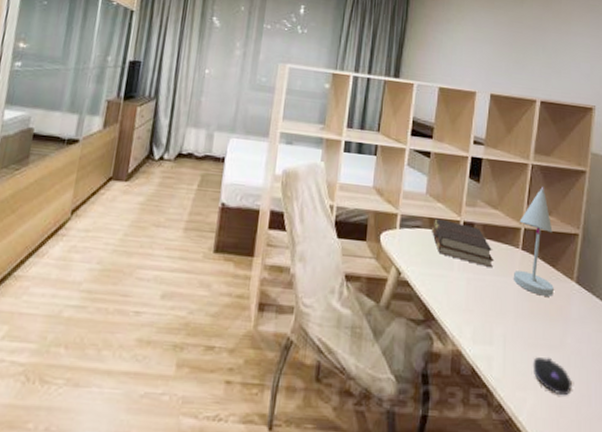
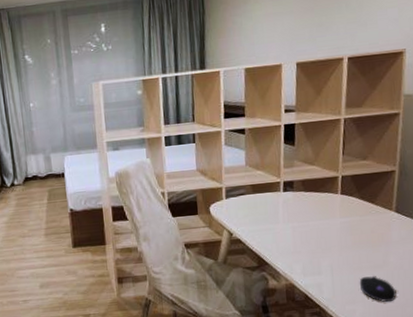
bible: present [431,218,494,269] -> none [254,183,316,215]
desk lamp: present [513,186,554,297] -> none [334,136,374,229]

